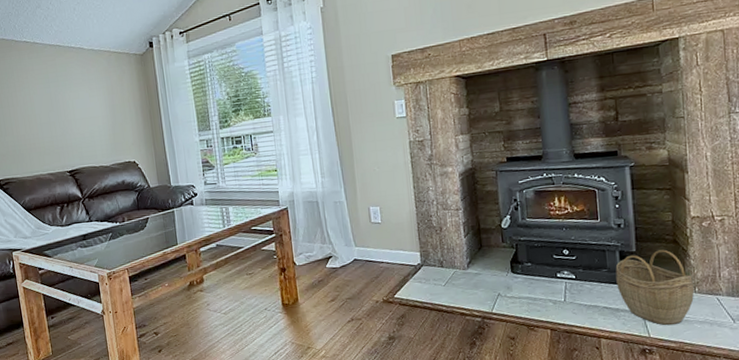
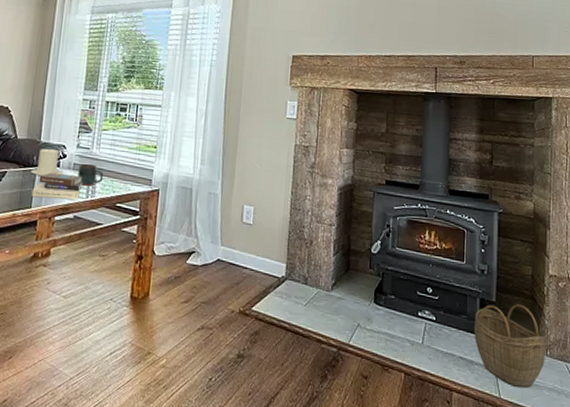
candle: none [169,190,197,217] -> present [30,148,62,177]
books: none [175,209,218,236] -> present [32,172,83,200]
mug: none [210,196,235,217] -> present [77,163,104,186]

